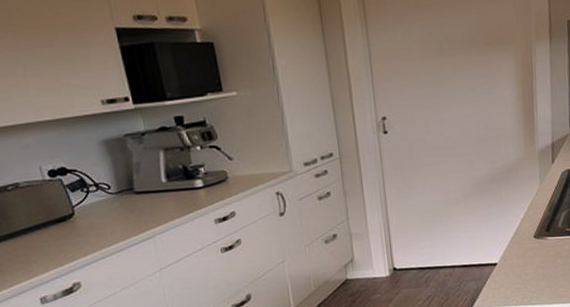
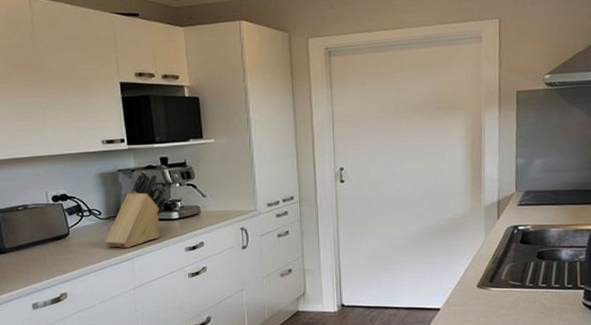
knife block: none [118,134,188,226] -> present [104,171,167,249]

